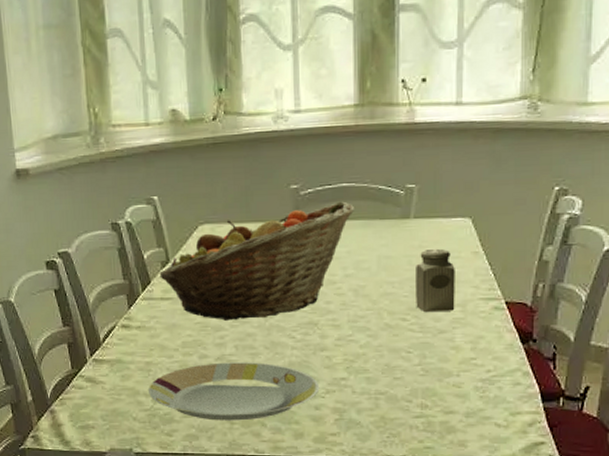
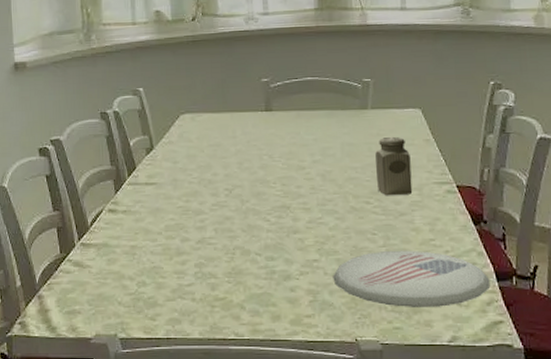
plate: present [149,362,320,421] -> none [133,245,294,304]
fruit basket: present [159,201,354,321] -> none [144,93,318,205]
plate: none [361,369,534,427] -> present [333,250,490,307]

